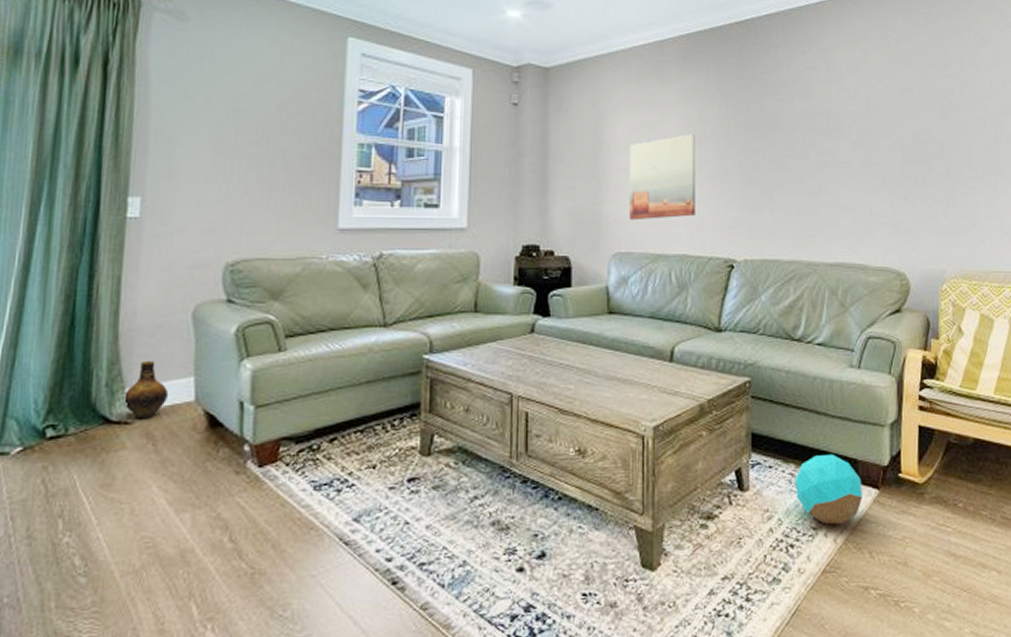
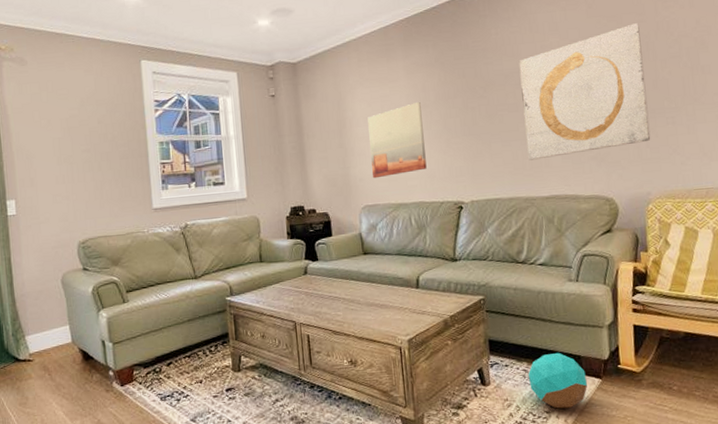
ceramic jug: present [122,360,169,419] -> none [24,315,54,358]
wall art: none [811,77,949,219] -> present [519,23,651,161]

